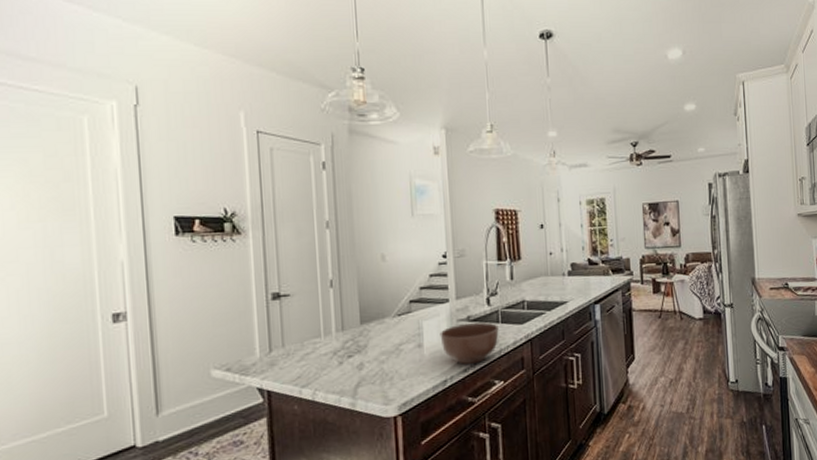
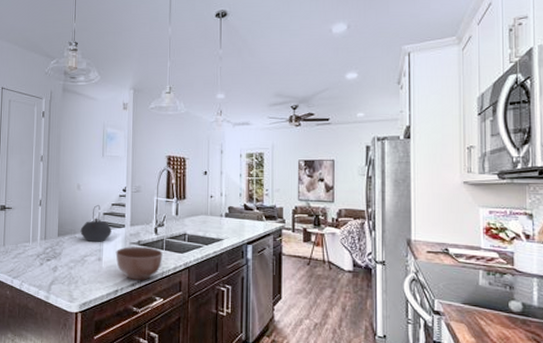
teapot: none [390,277,432,326] -> present [80,204,112,243]

